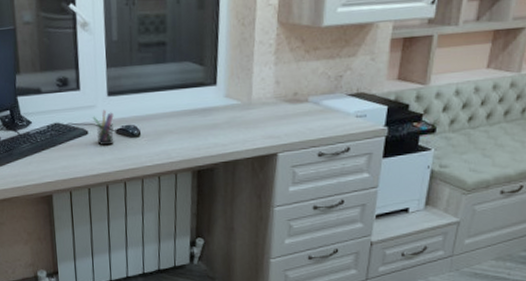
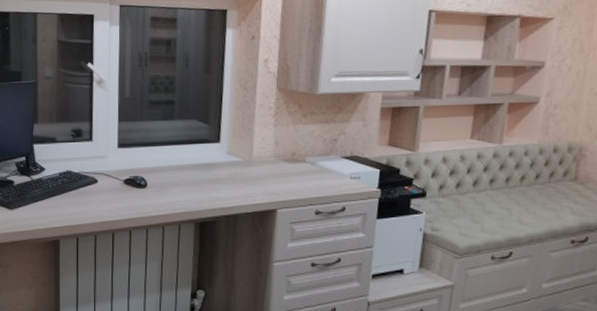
pen holder: present [92,110,114,146] -> none [103,161,123,195]

